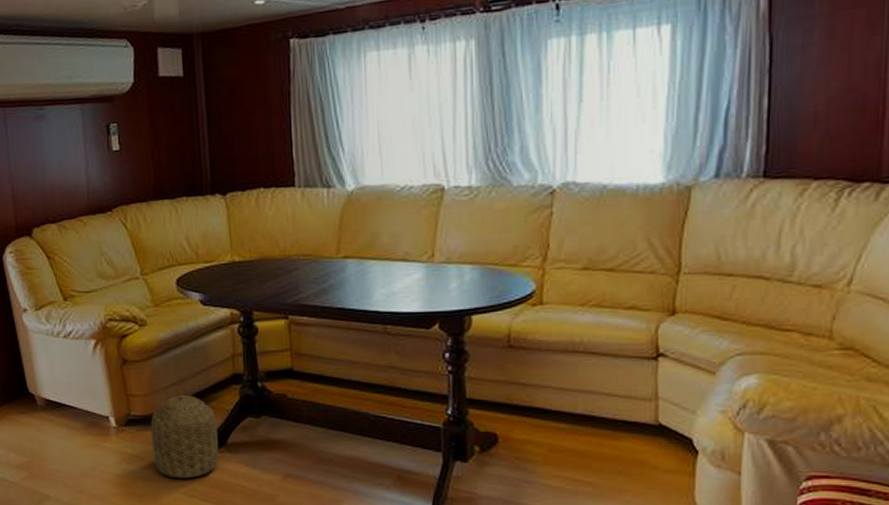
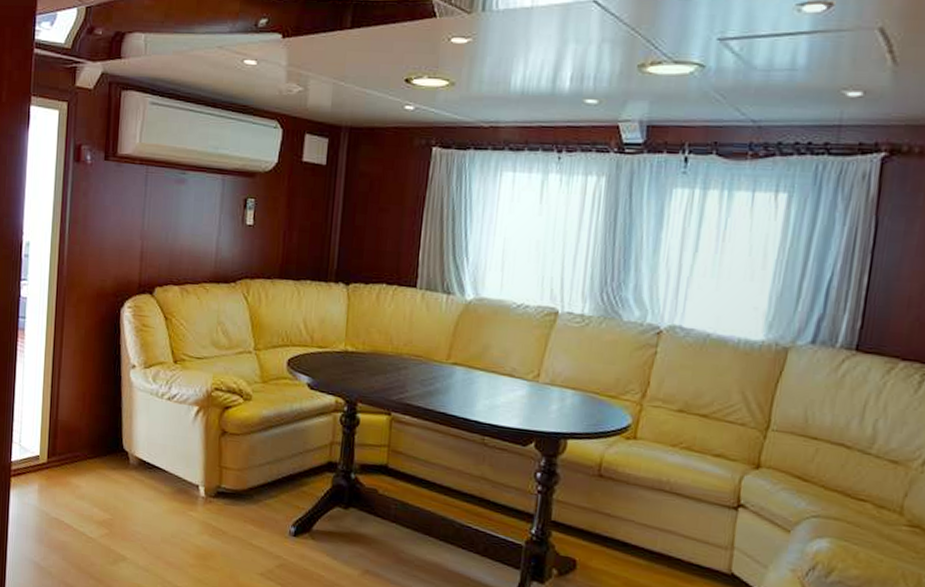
basket: present [150,394,219,479] -> none [236,474,305,560]

